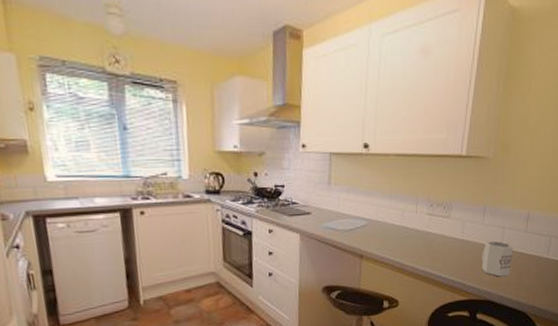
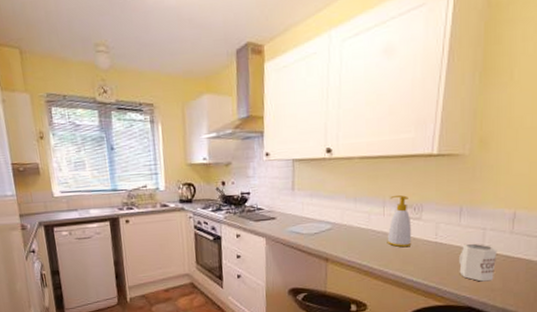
soap bottle: none [419,193,441,245] -> present [387,194,412,248]

